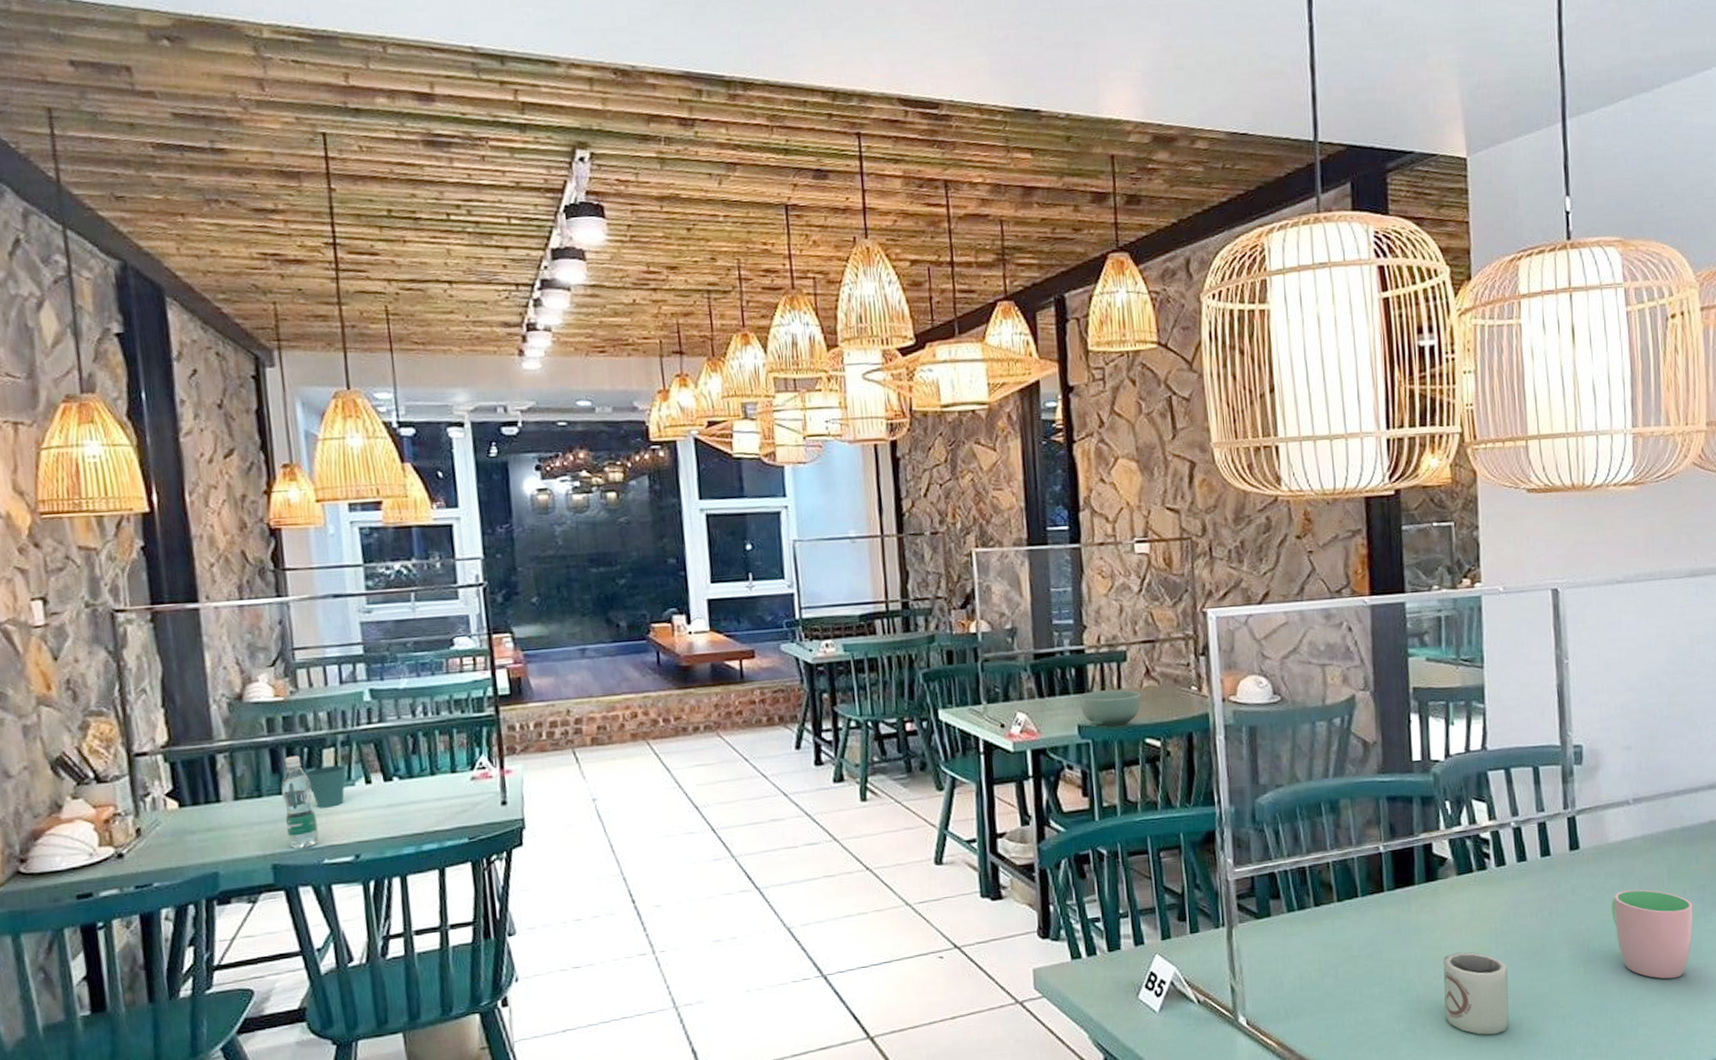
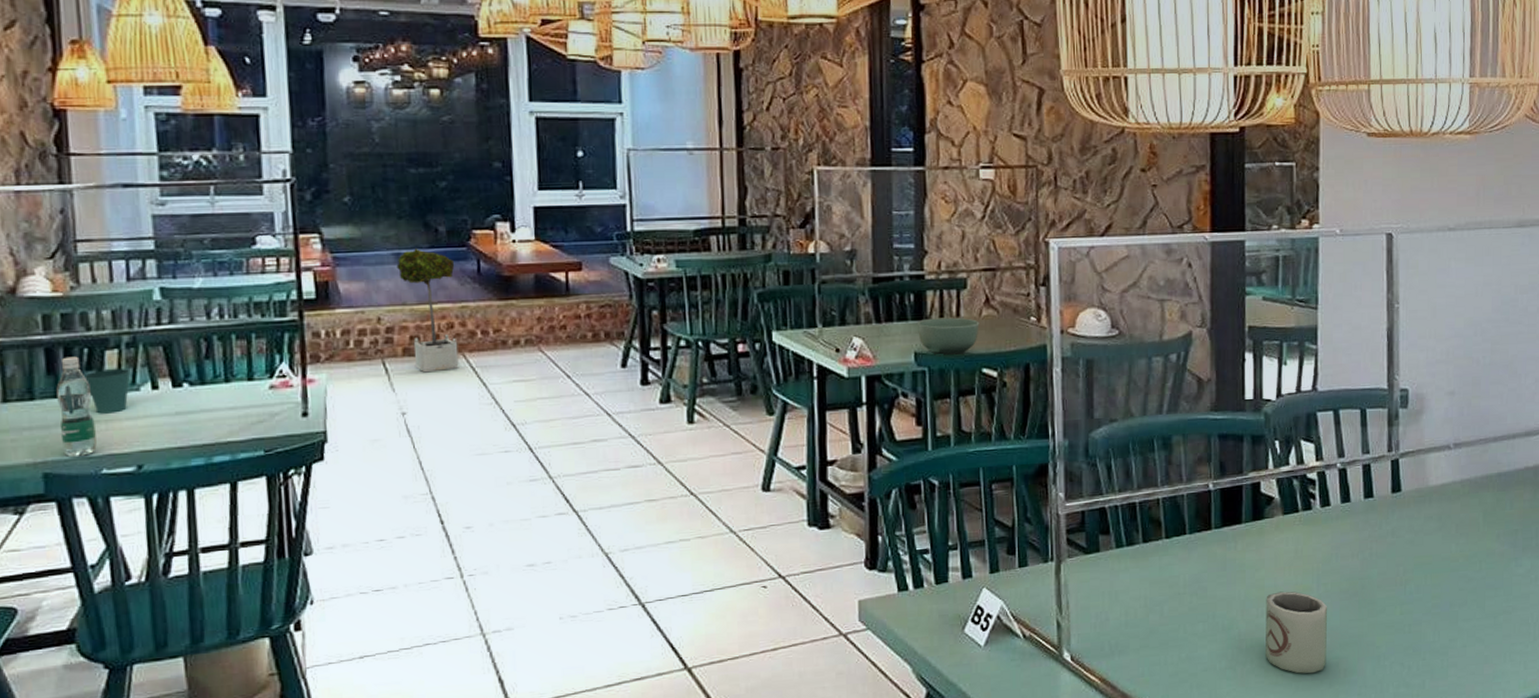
potted tree: none [582,642,644,761] -> present [396,247,459,373]
cup: present [1611,889,1693,979] -> none [1429,532,1505,621]

